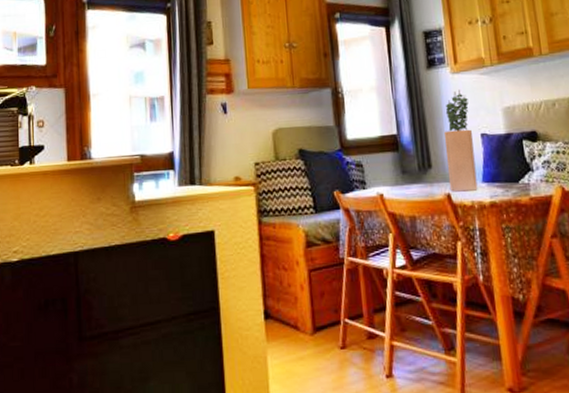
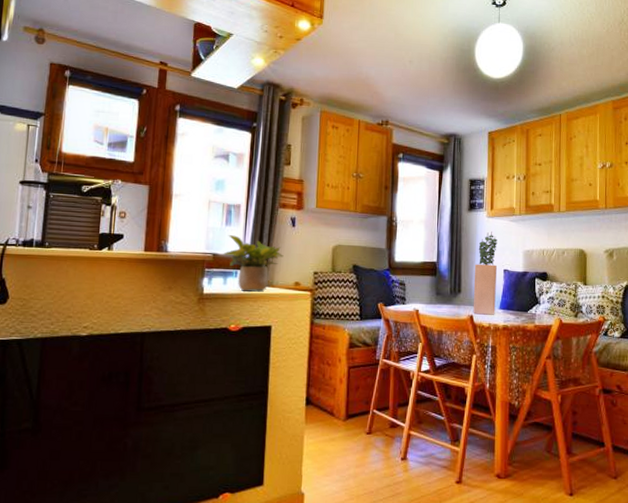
potted plant: none [151,131,219,194] -> present [223,235,284,292]

